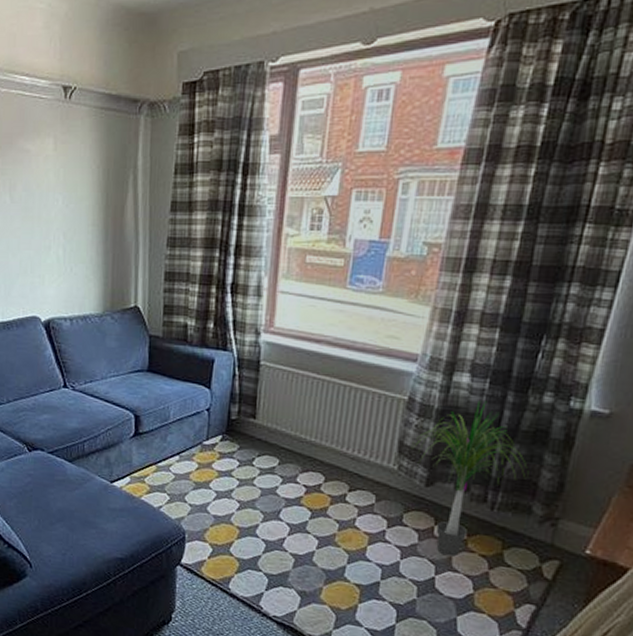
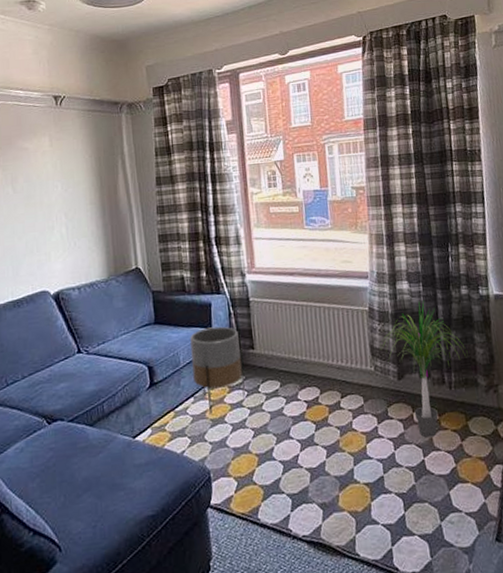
planter: none [182,386,240,477] -> present [190,326,246,414]

